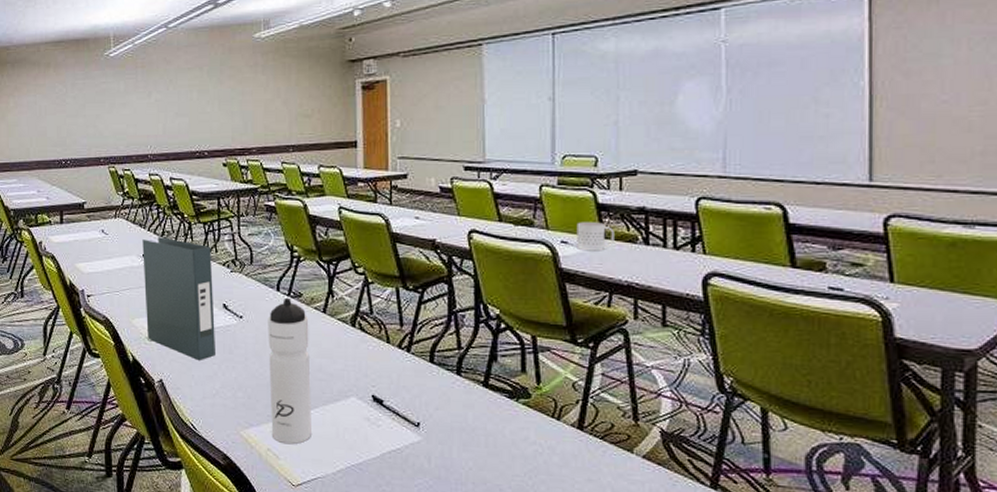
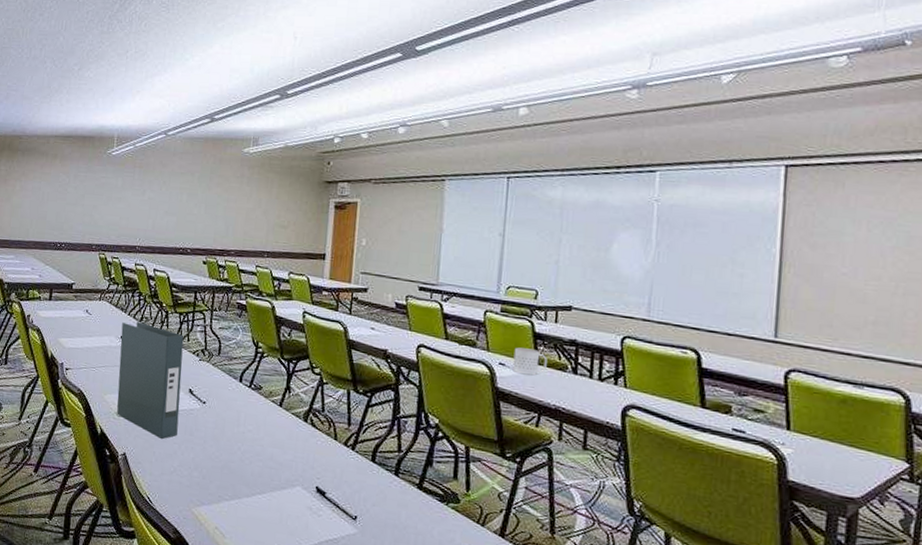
water bottle: present [267,297,311,445] -> none [220,389,266,526]

